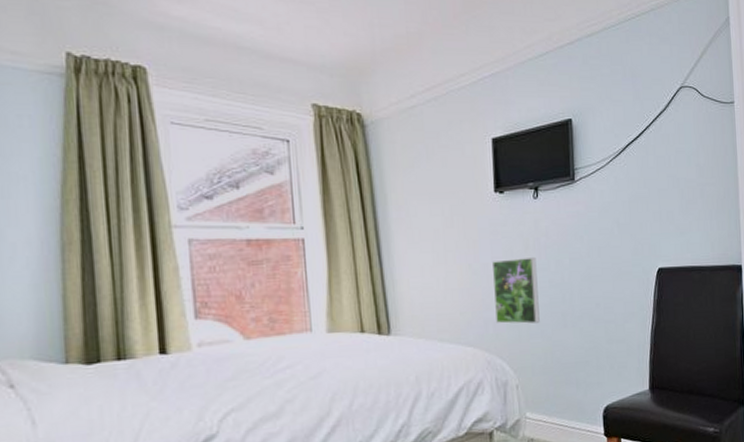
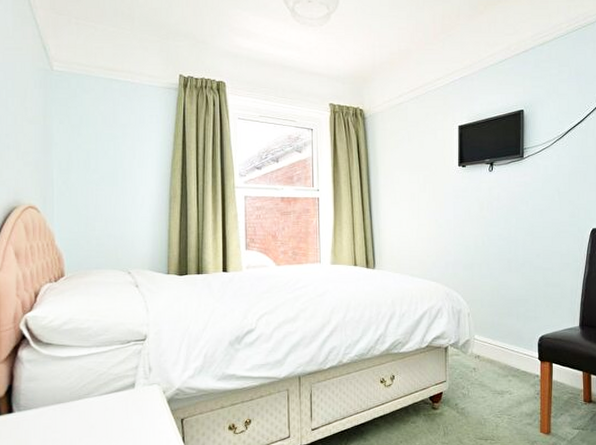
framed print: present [491,258,540,324] -> none [453,217,489,267]

